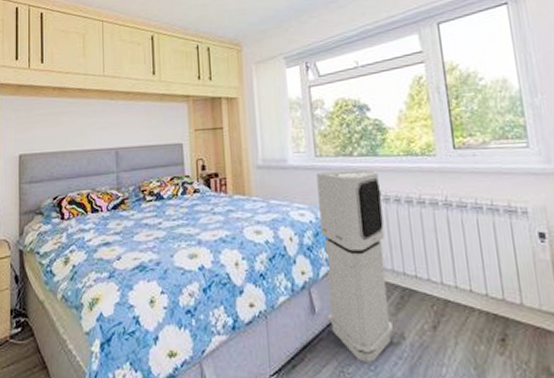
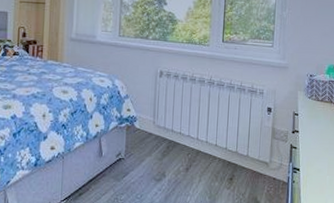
air purifier: present [316,170,394,362] -> none [111,49,165,192]

